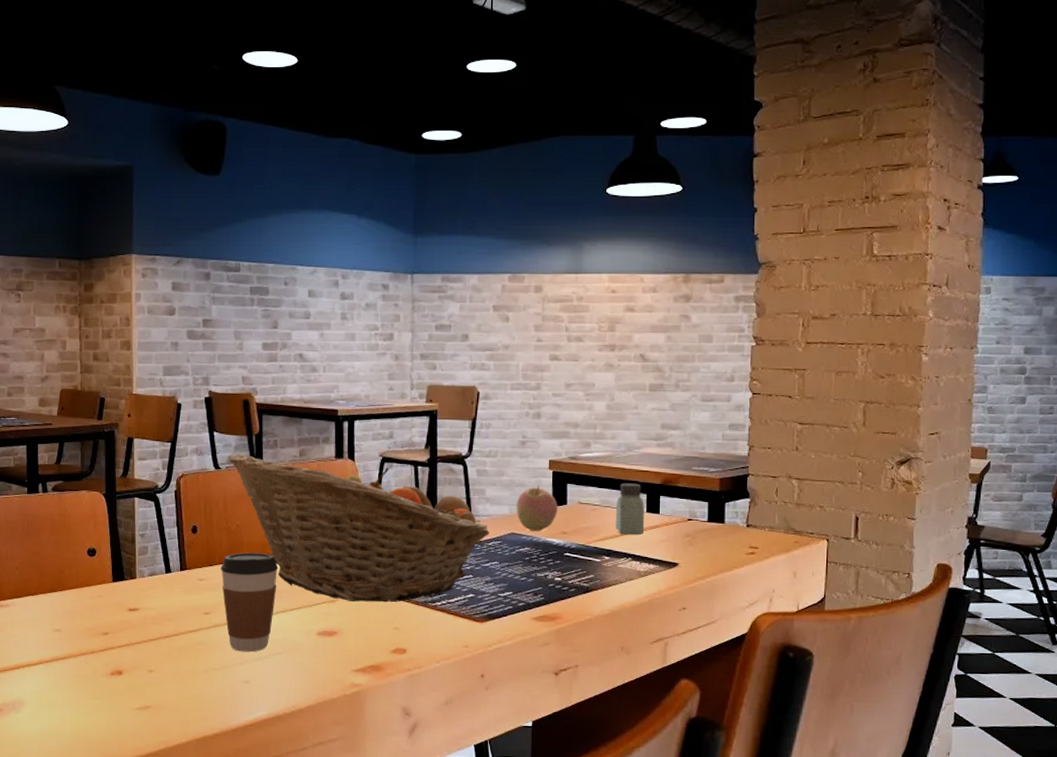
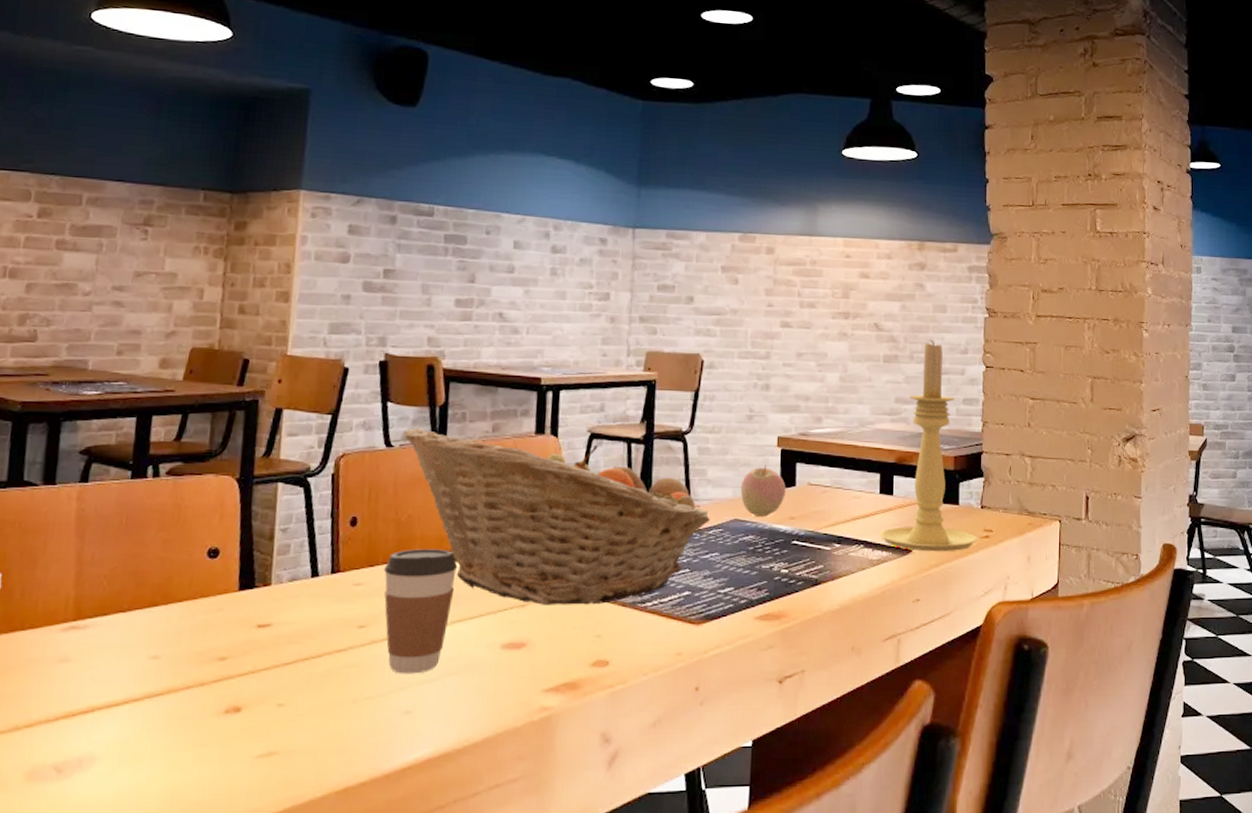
saltshaker: present [616,483,645,535] -> none [847,462,878,520]
candle holder: none [647,368,744,566] -> present [879,339,978,552]

